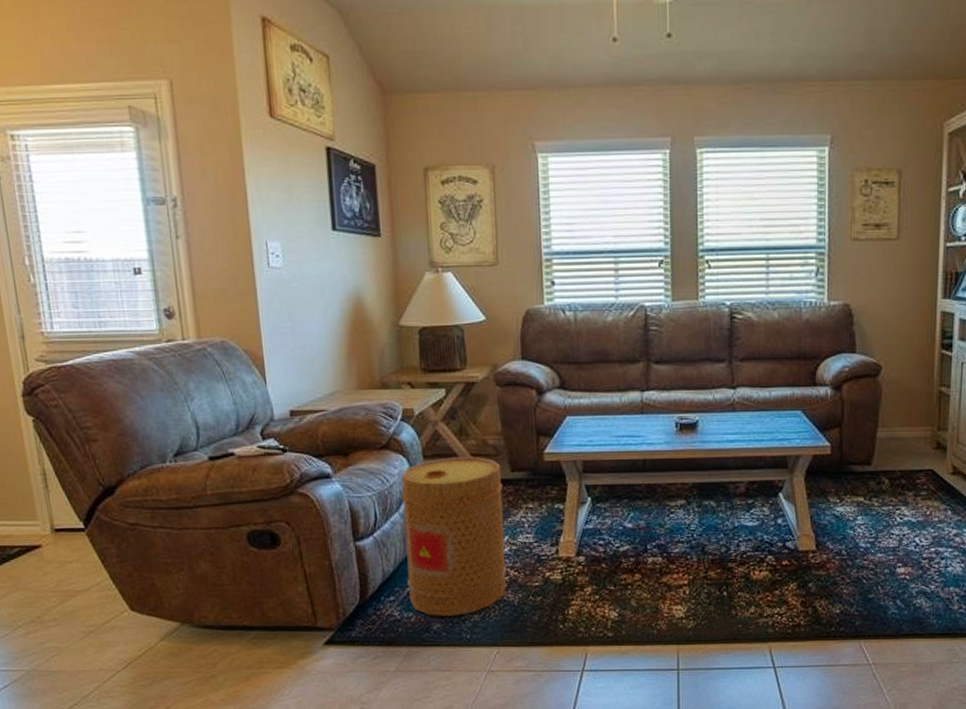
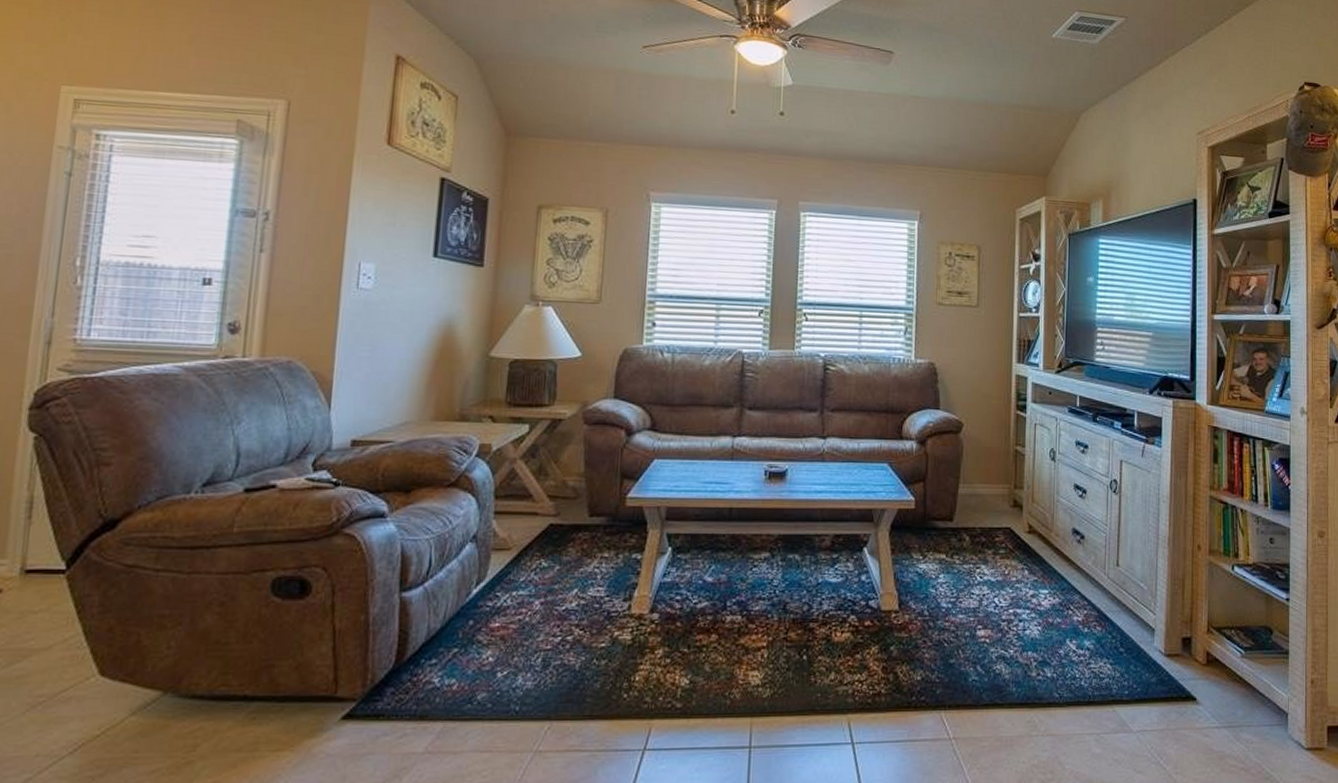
basket: present [401,457,508,616] -> none [454,499,579,683]

